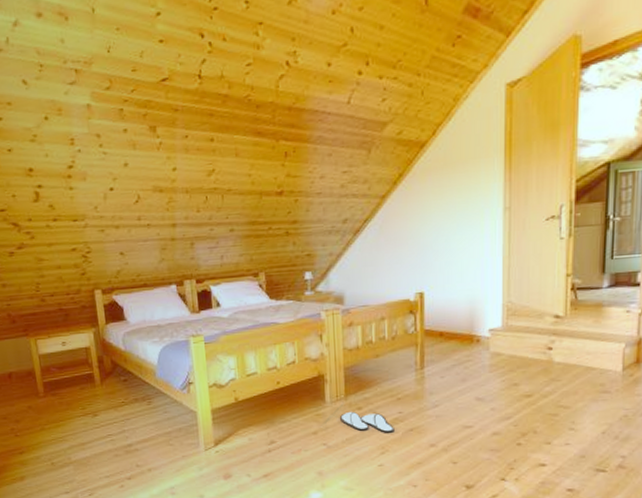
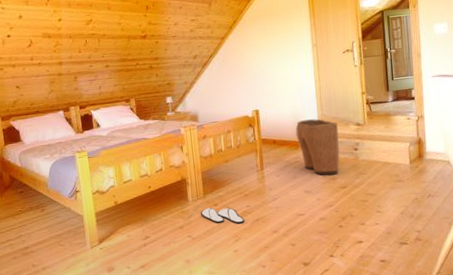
laundry basket: none [471,307,529,380] -> present [295,119,340,176]

